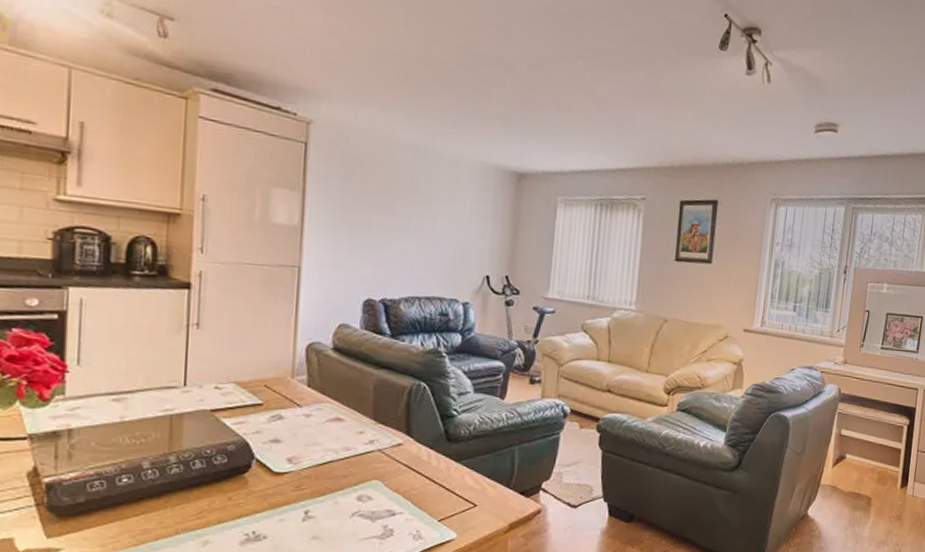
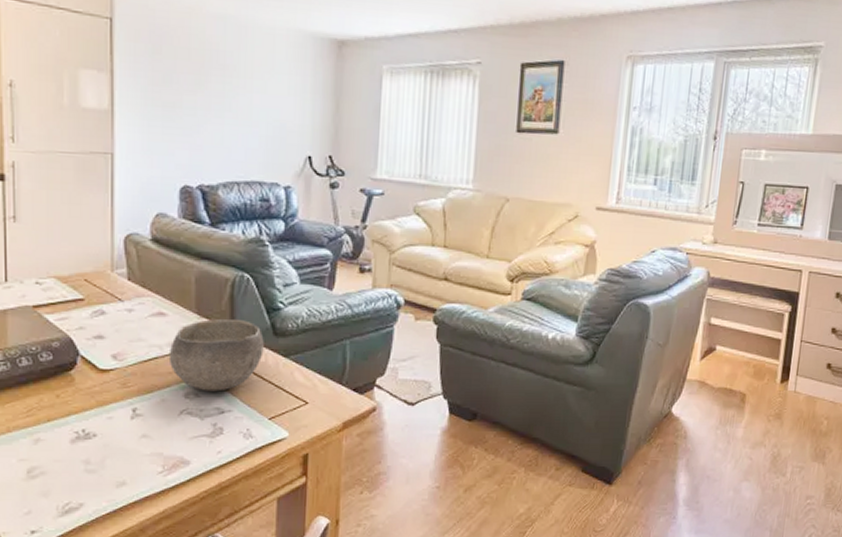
bowl: none [343,425,437,494] -> present [168,319,264,392]

